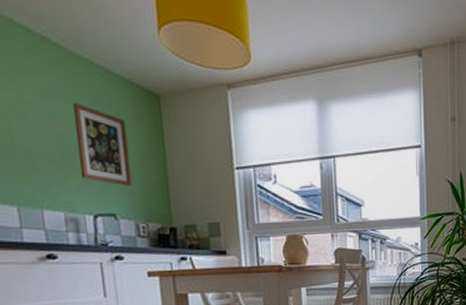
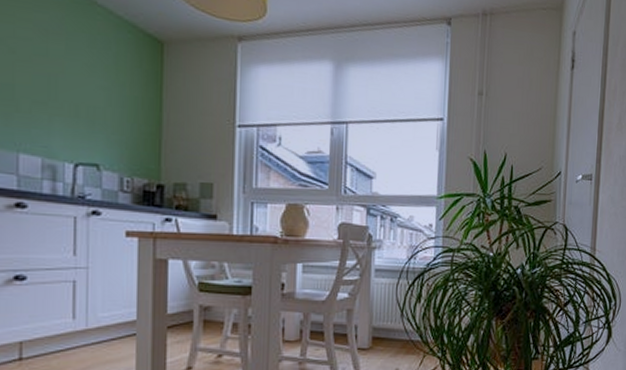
wall art: present [73,103,133,186] -> none [66,42,123,136]

